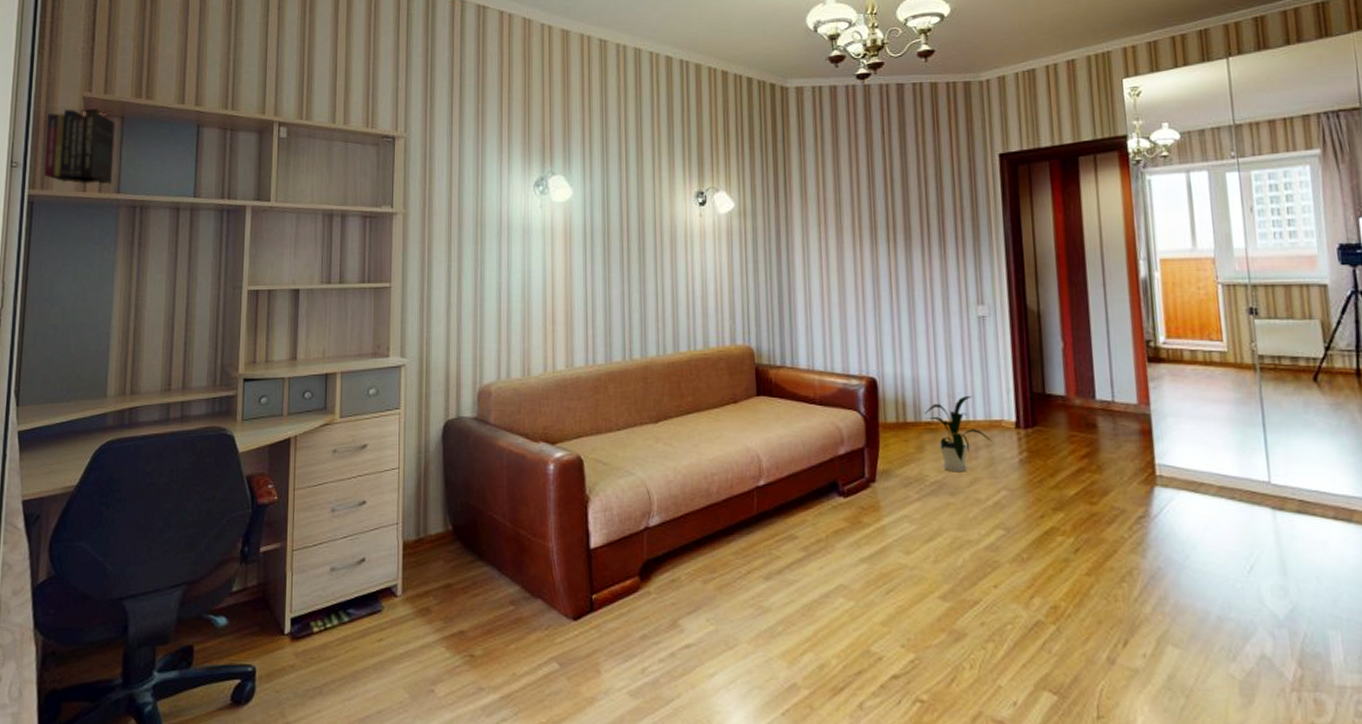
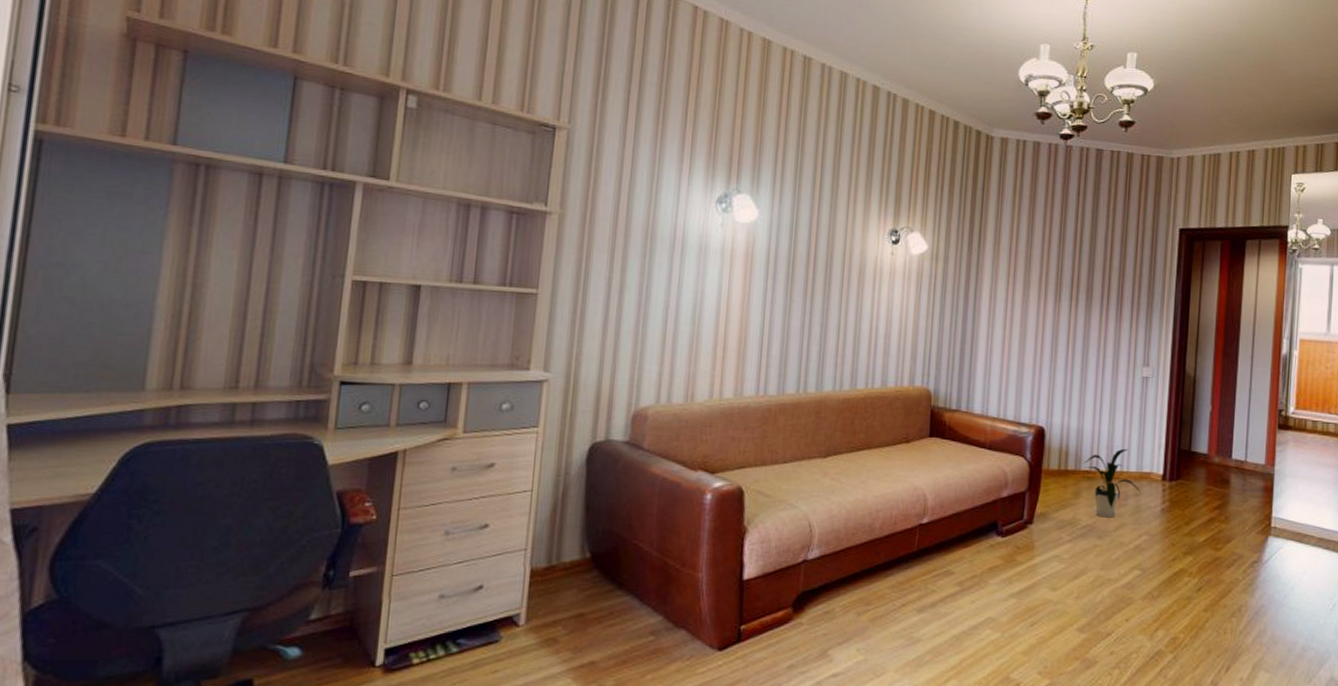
books: present [44,109,115,185] -> none [61,28,174,133]

